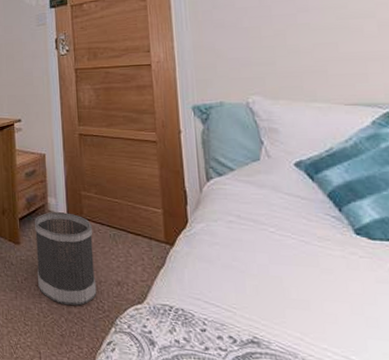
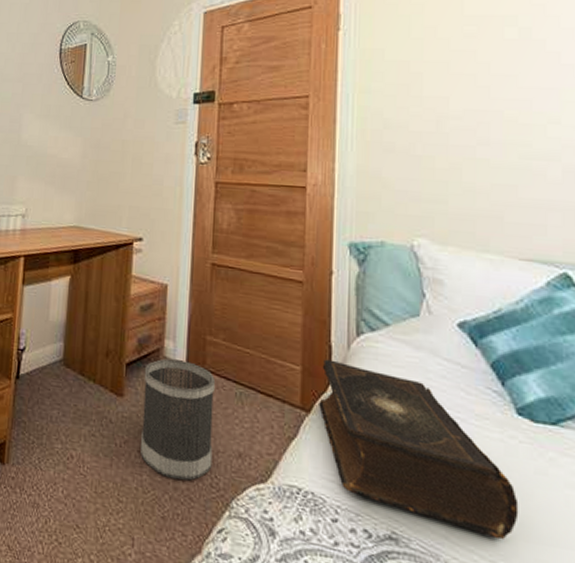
book: none [180,202,365,339] -> present [319,359,519,540]

